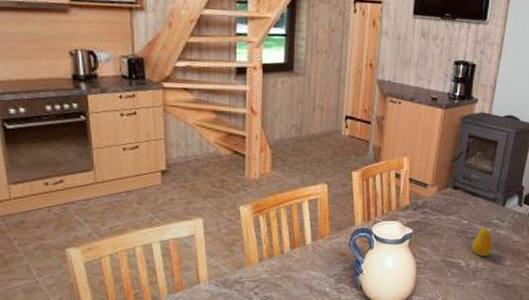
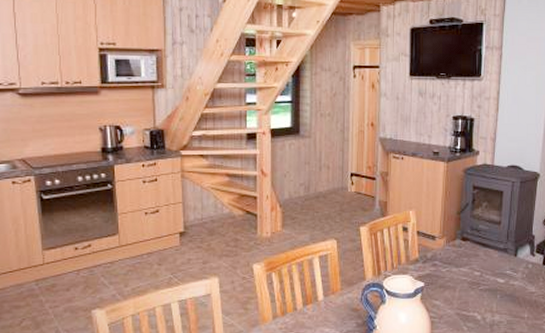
fruit: present [471,224,494,256] -> none [486,275,509,309]

